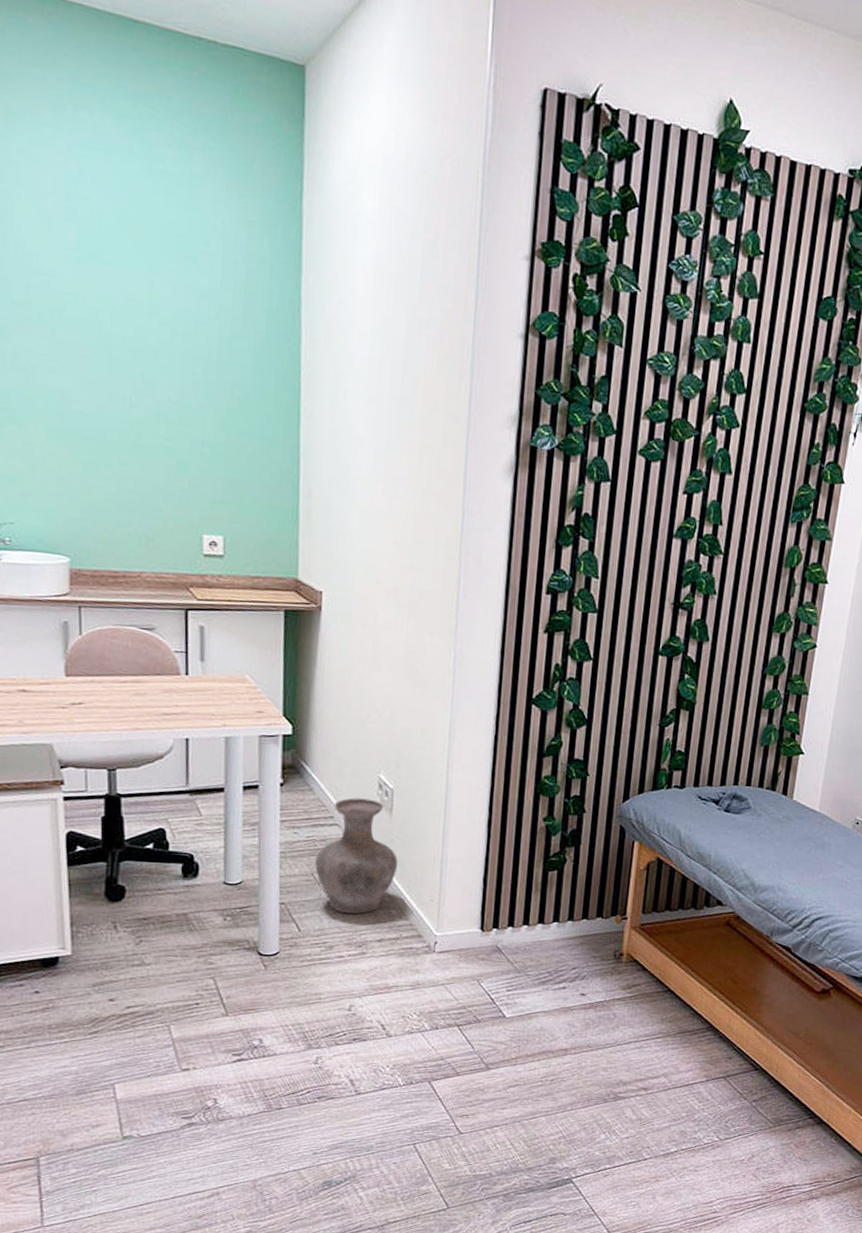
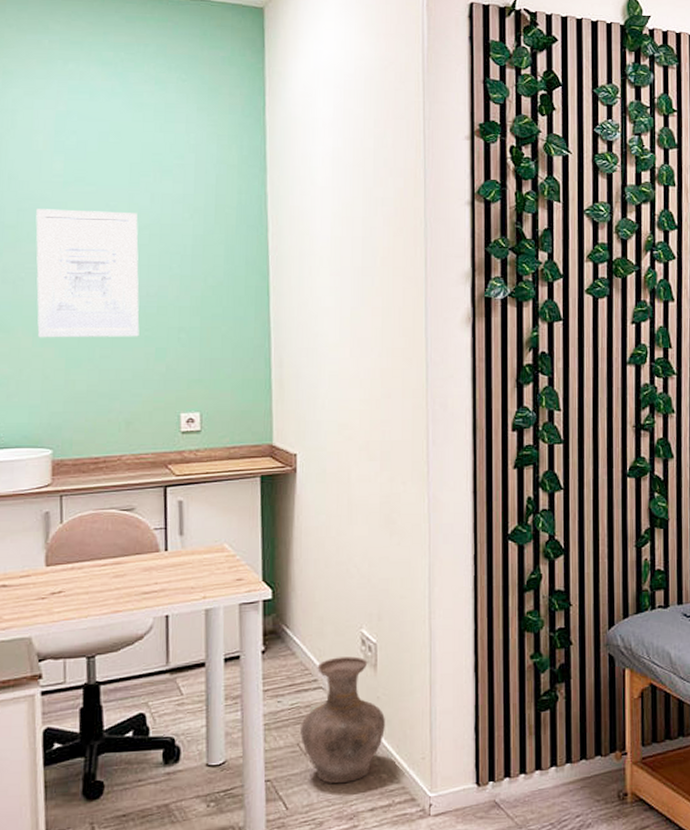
wall art: none [47,286,161,447] -> present [36,209,140,338]

